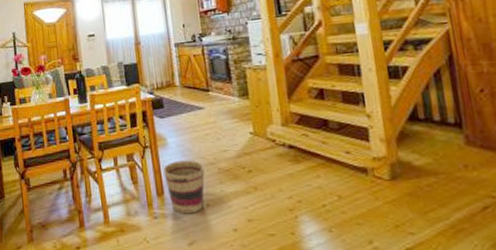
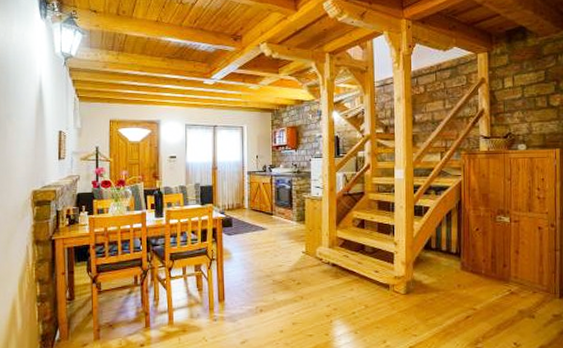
basket: present [163,160,205,214] -> none [226,272,262,317]

